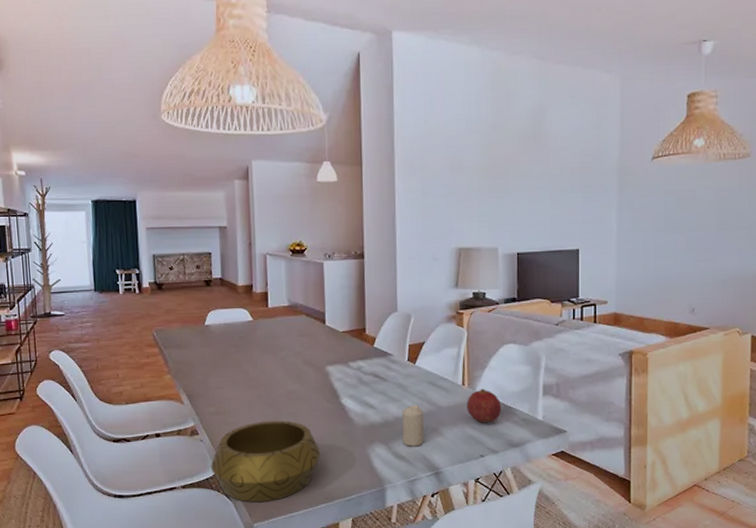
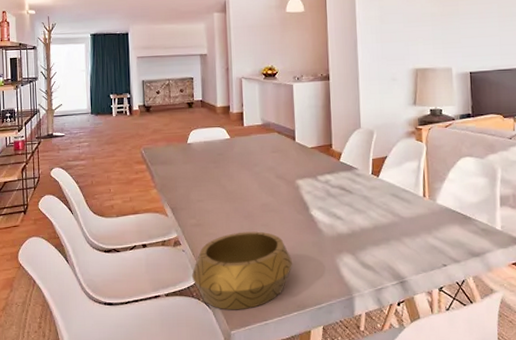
candle: present [402,405,424,447] -> none [367,216,389,256]
fruit: present [467,389,502,423] -> none [428,200,462,233]

